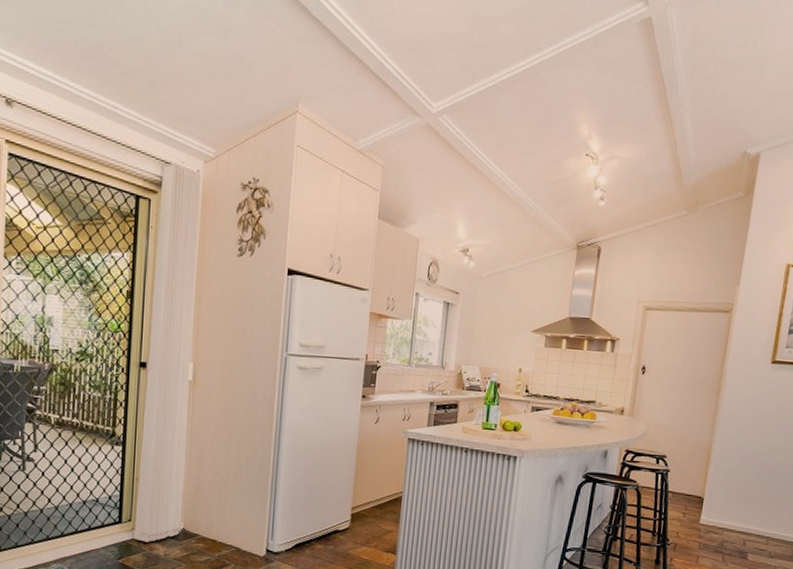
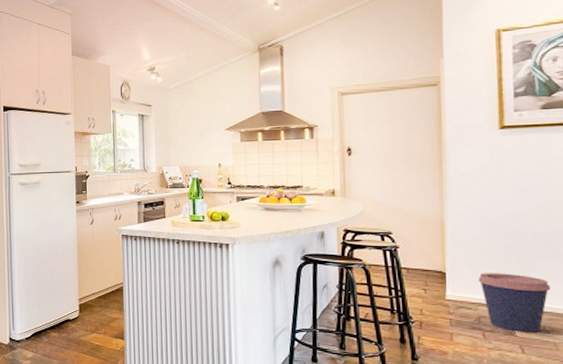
coffee cup: none [728,500,782,557] -> present [478,273,551,332]

